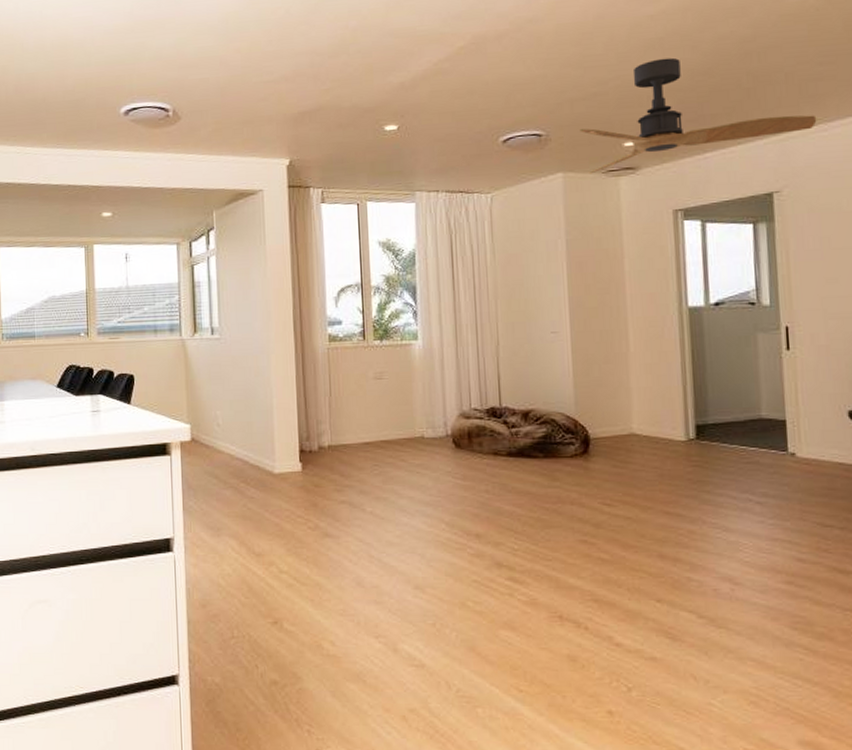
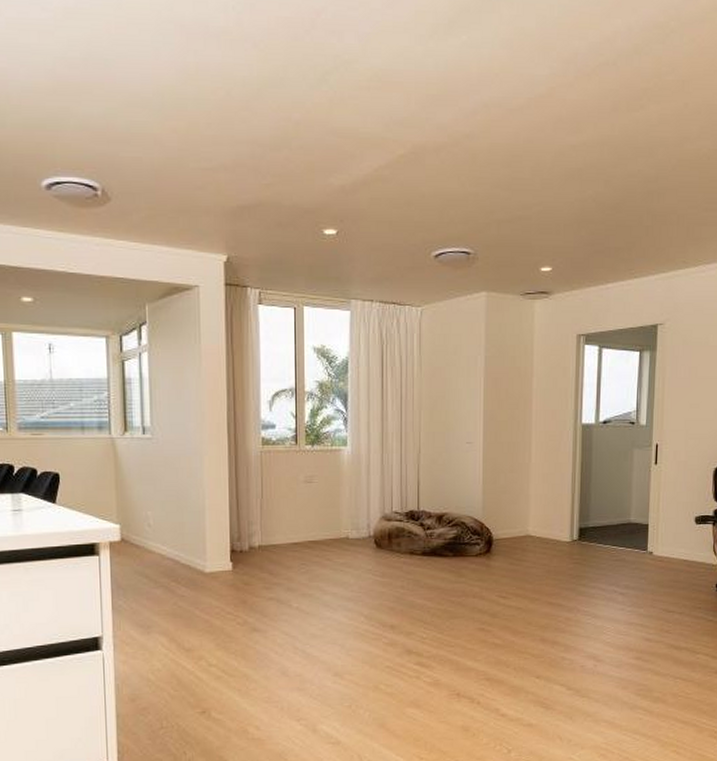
ceiling fan: present [579,57,817,174] -> none [504,189,698,295]

